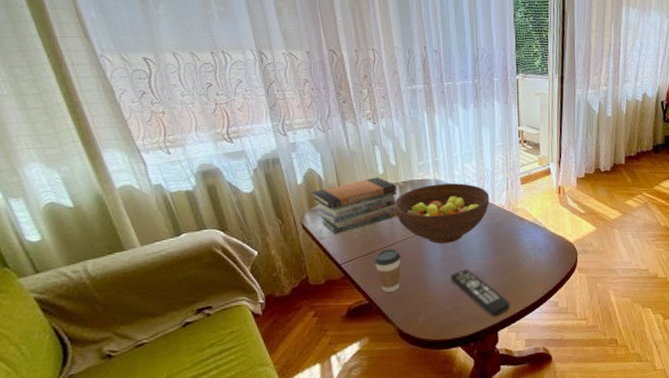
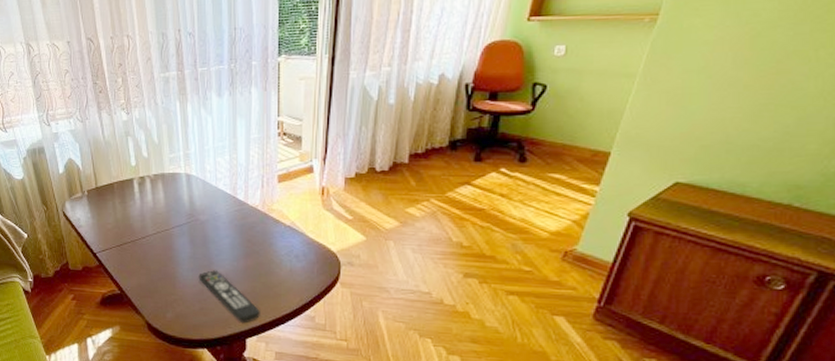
book stack: present [312,177,398,234] -> none [72,169,149,224]
coffee cup: present [373,249,401,292] -> none [125,242,151,285]
fruit bowl: present [393,183,490,244] -> none [145,178,243,241]

